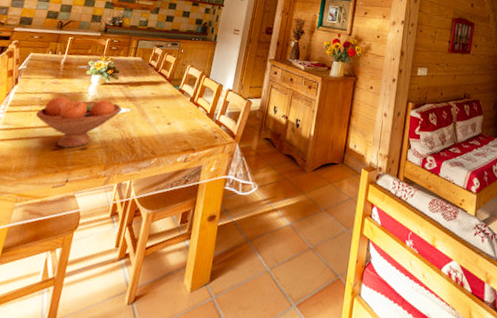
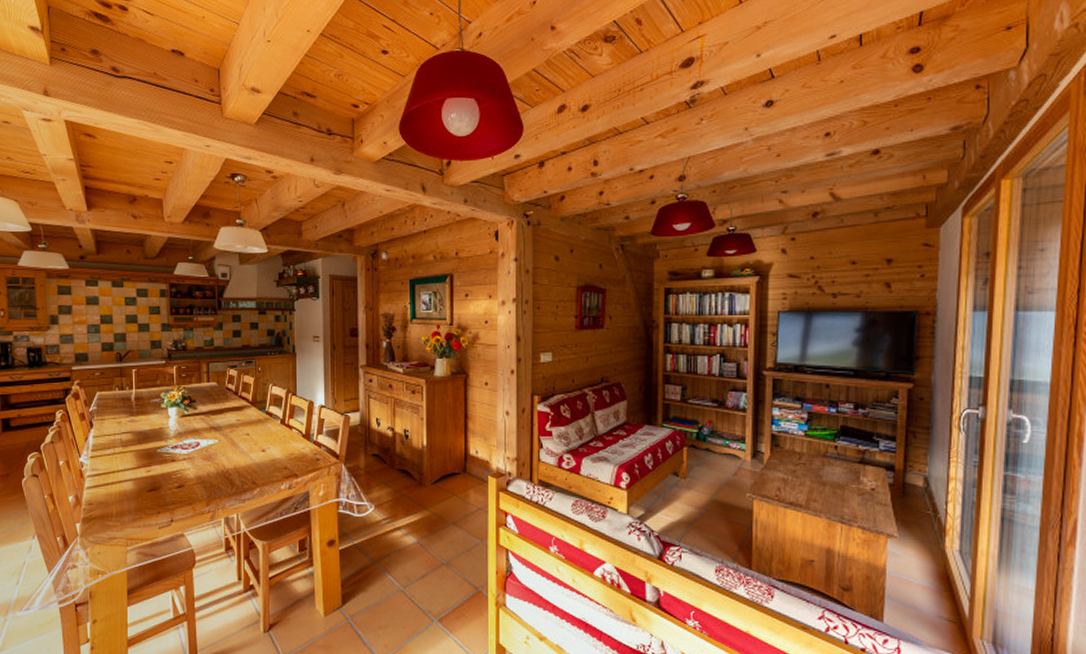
fruit bowl: present [35,96,122,148] -> none [121,433,209,488]

